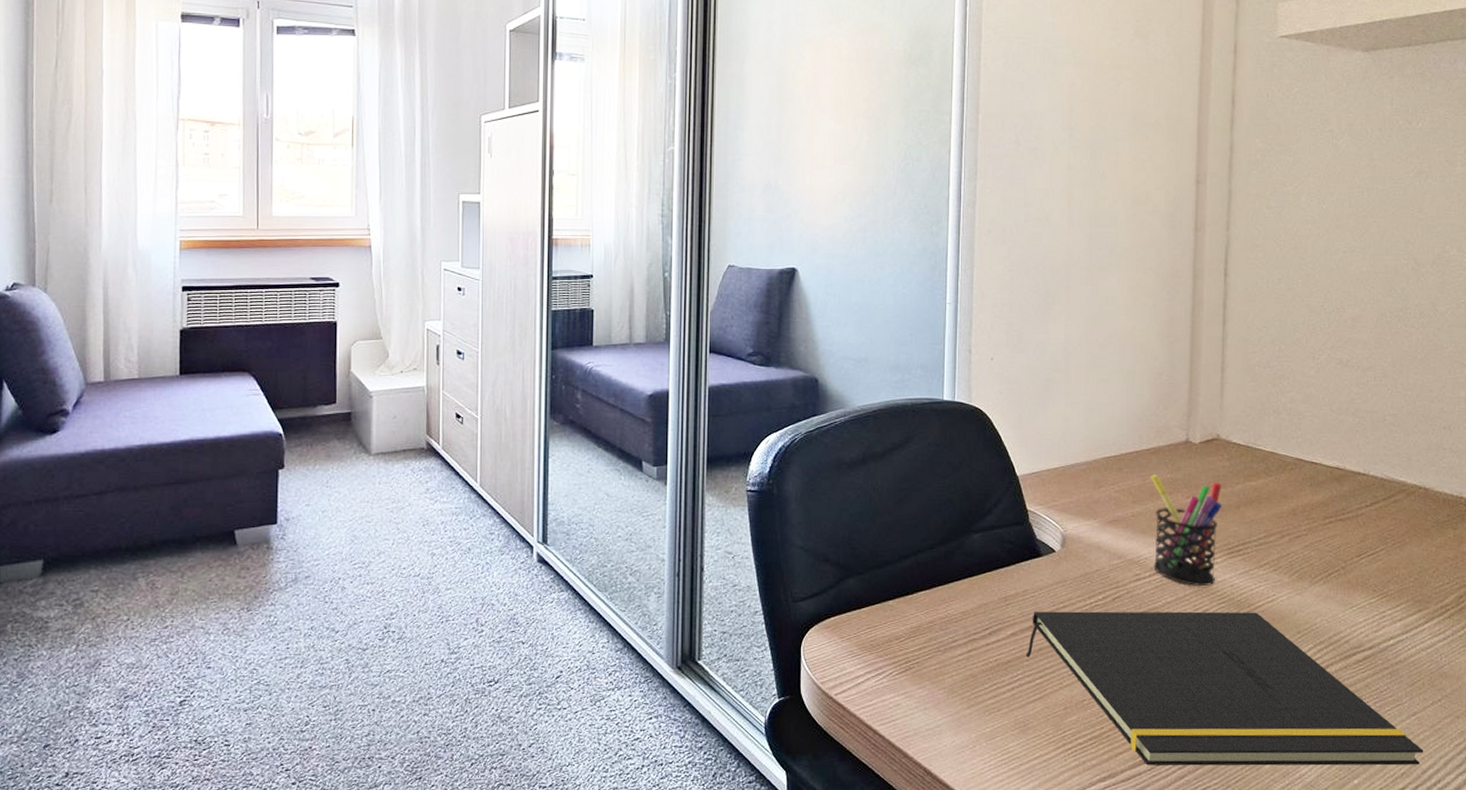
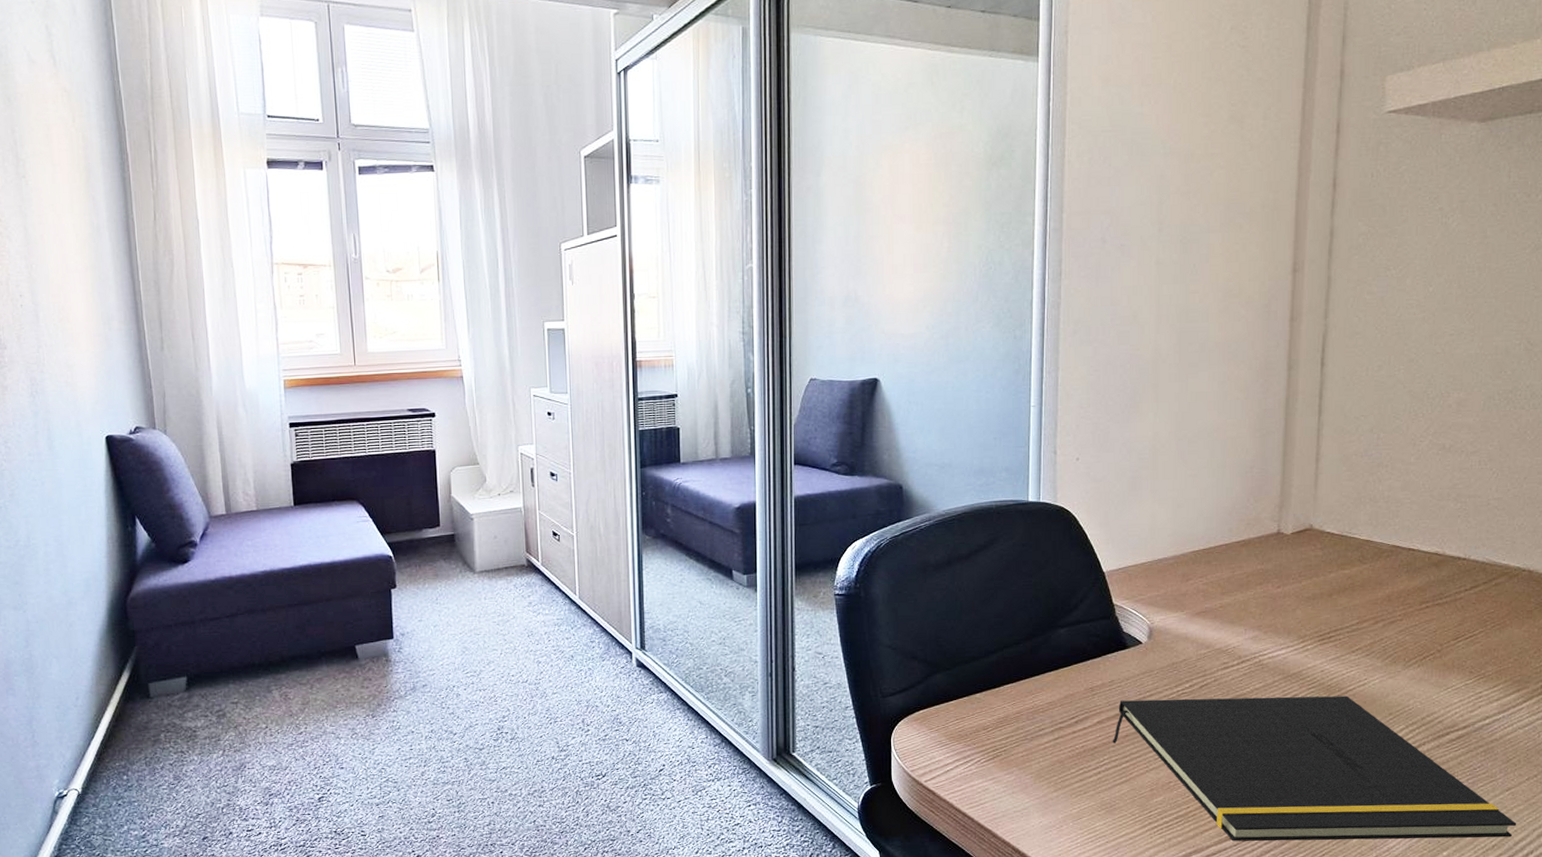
pen holder: present [1150,475,1222,586] -> none [1239,566,1314,672]

